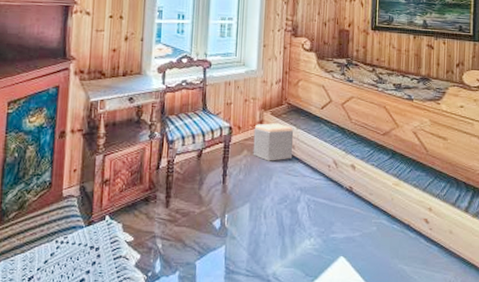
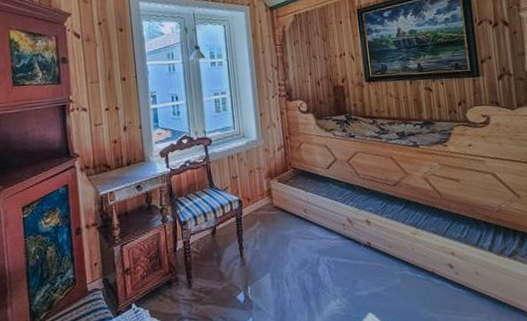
footstool: present [253,123,294,161] -> none [263,189,306,229]

